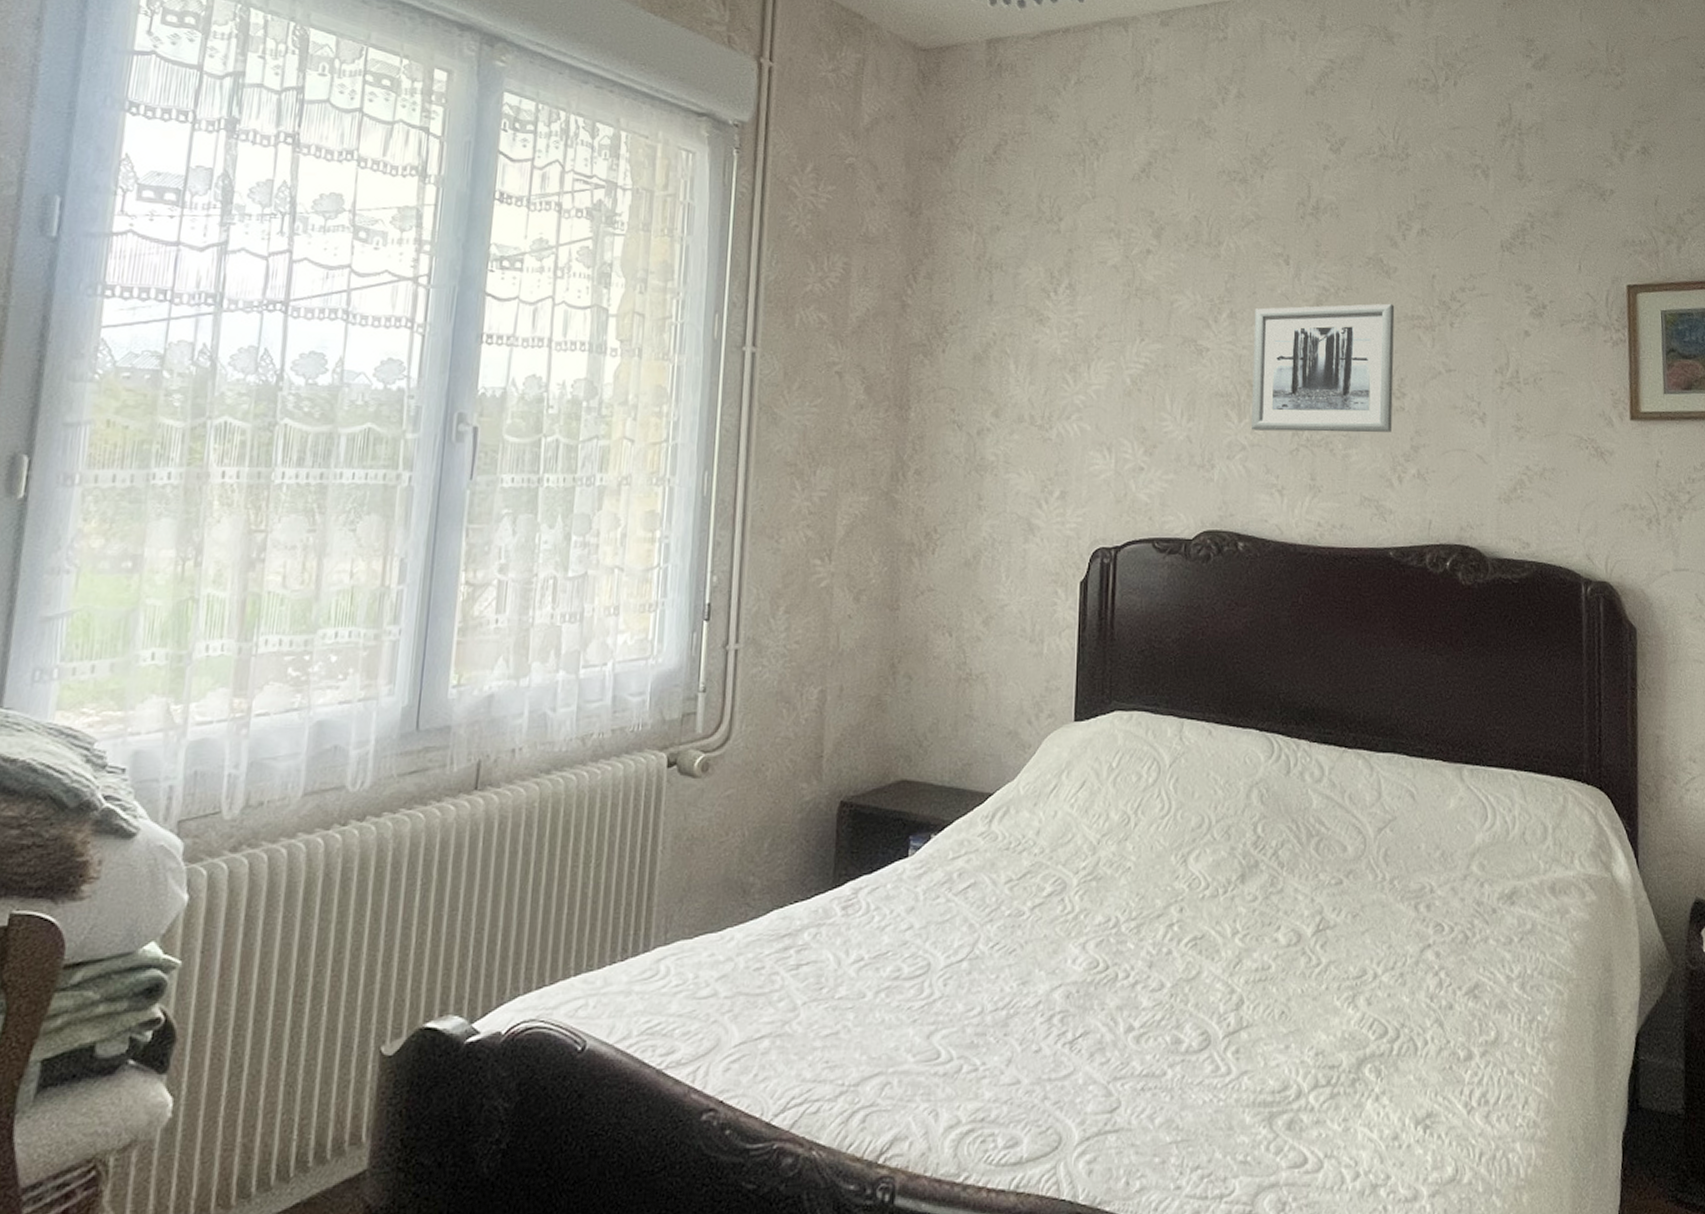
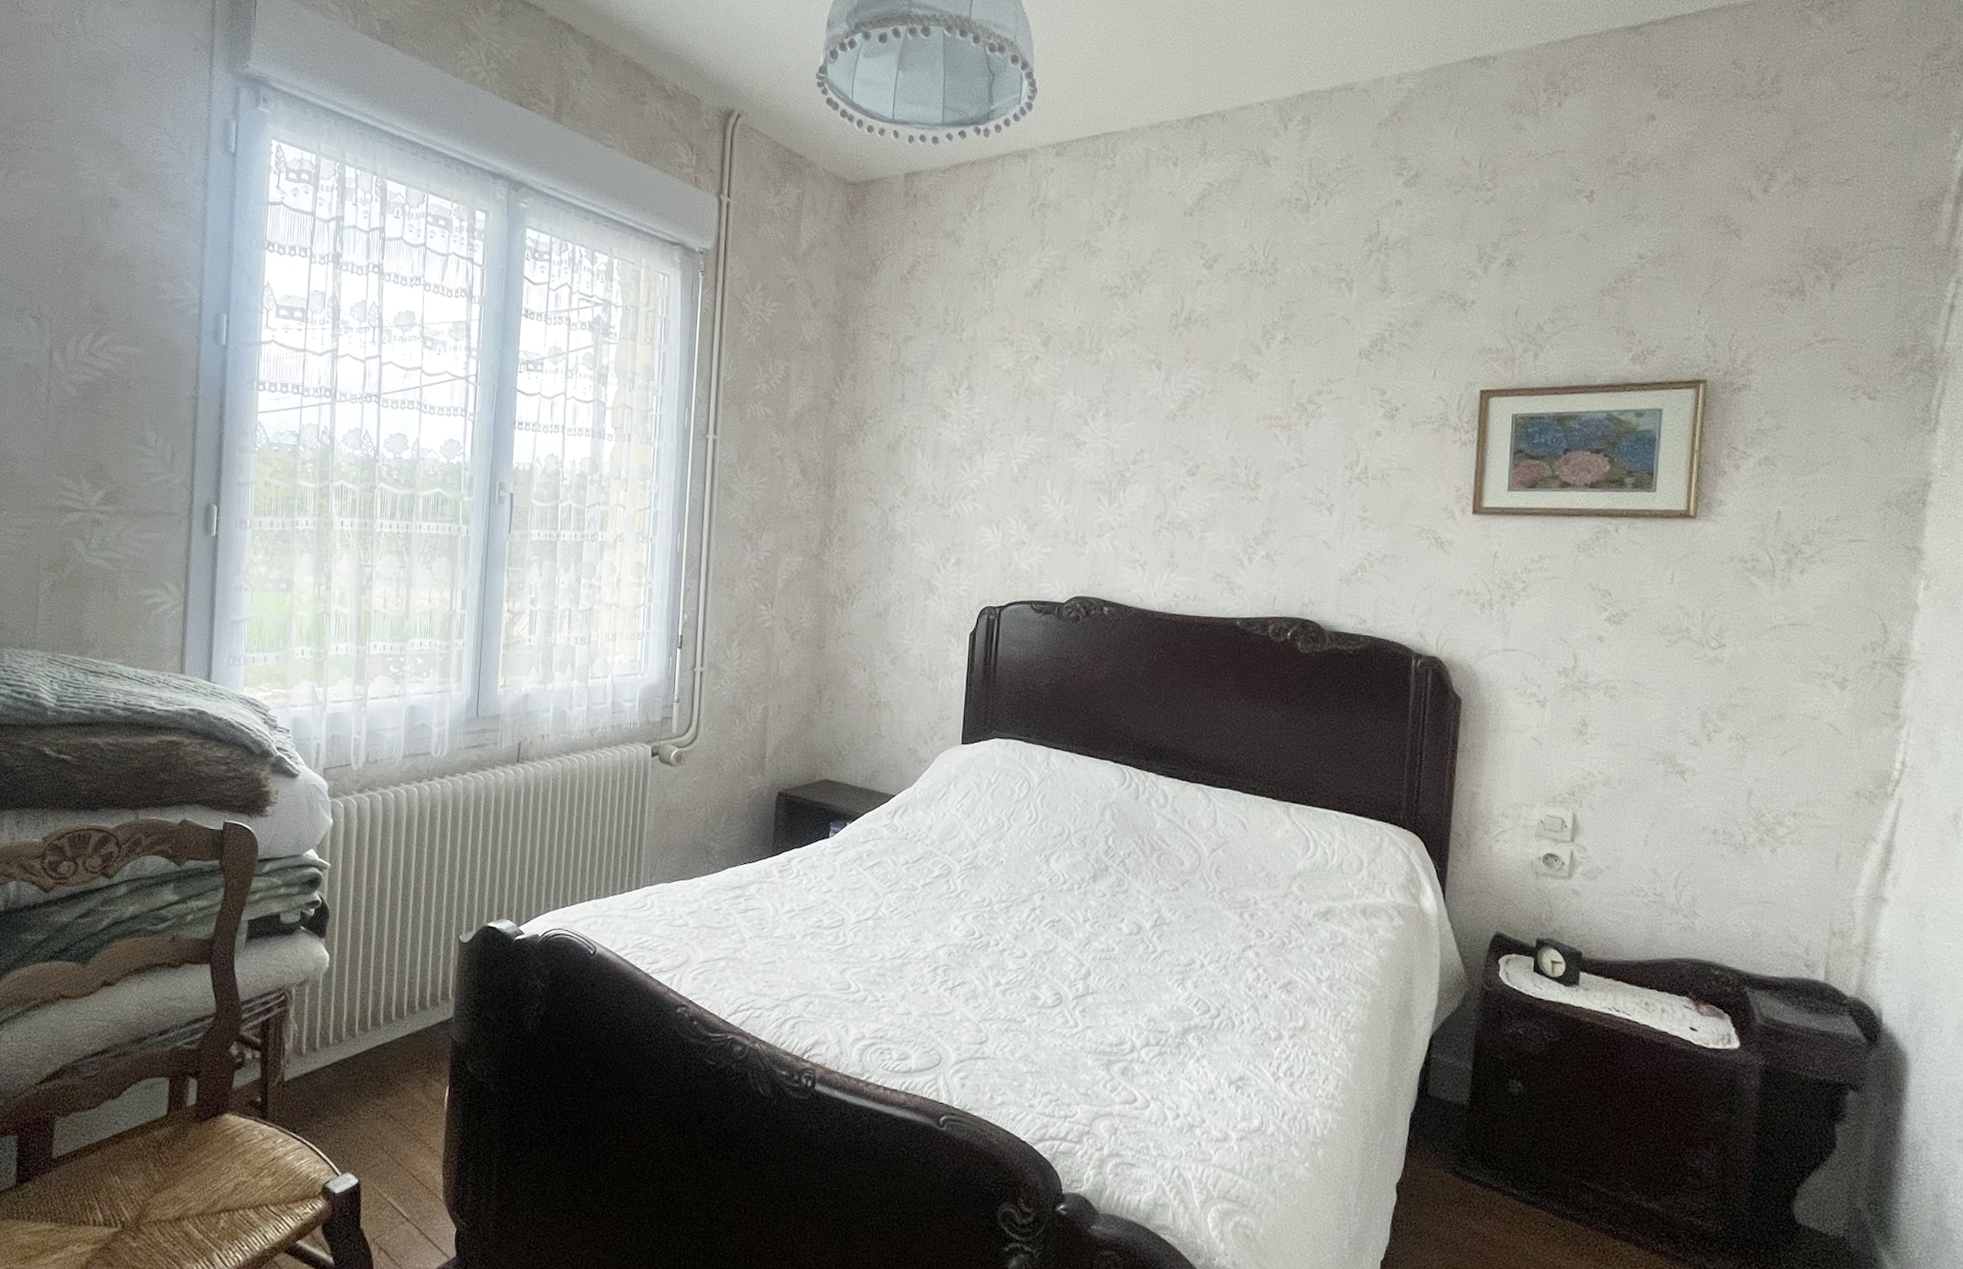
wall art: present [1252,303,1395,433] -> none [1120,405,1255,518]

